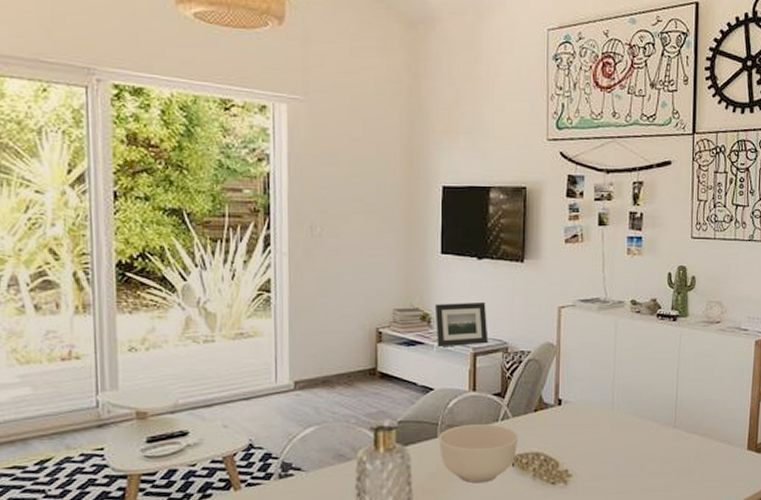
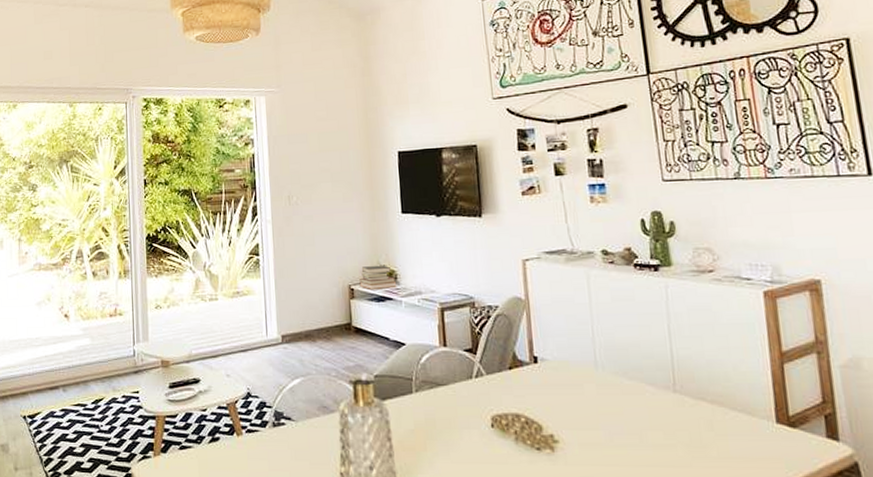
picture frame: present [434,303,488,348] -> none [399,258,454,303]
bowl: present [439,423,518,484] -> none [414,380,495,444]

